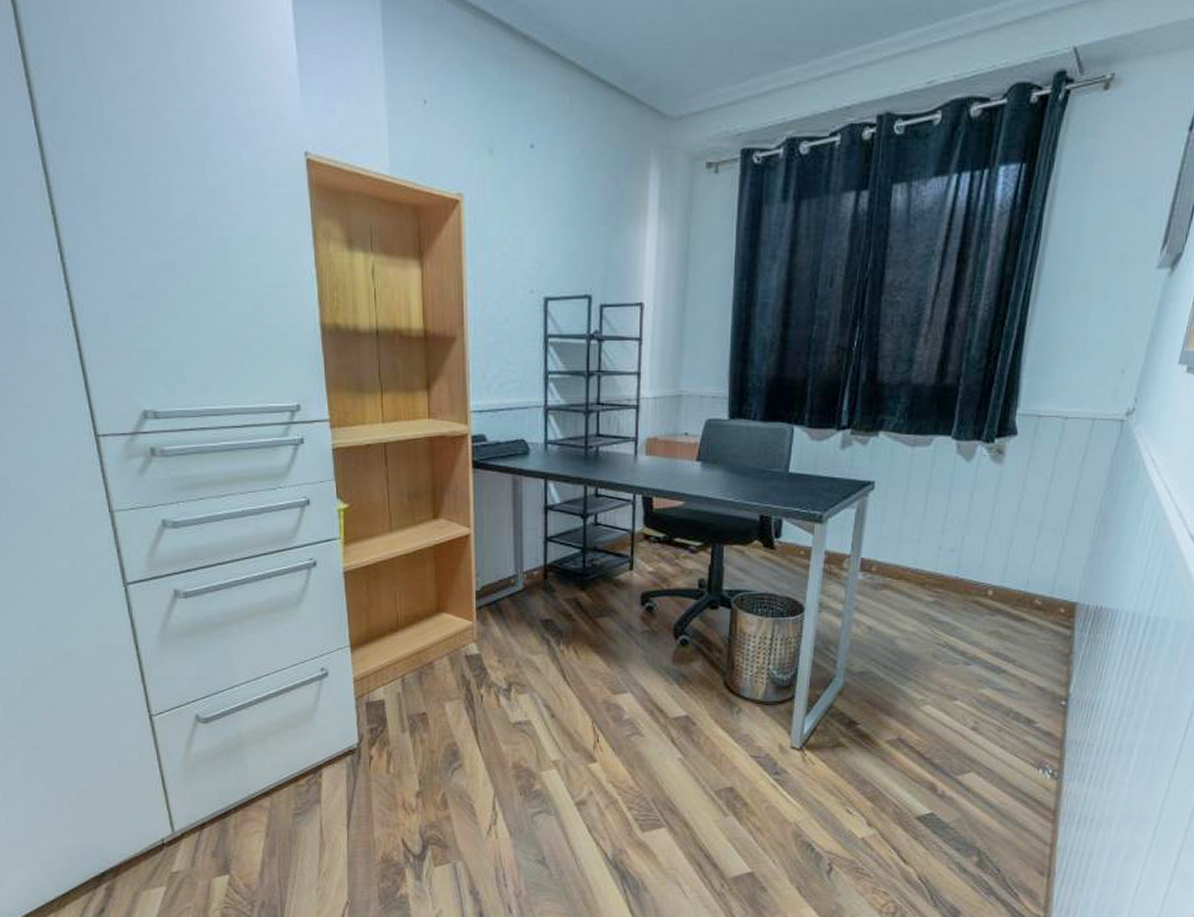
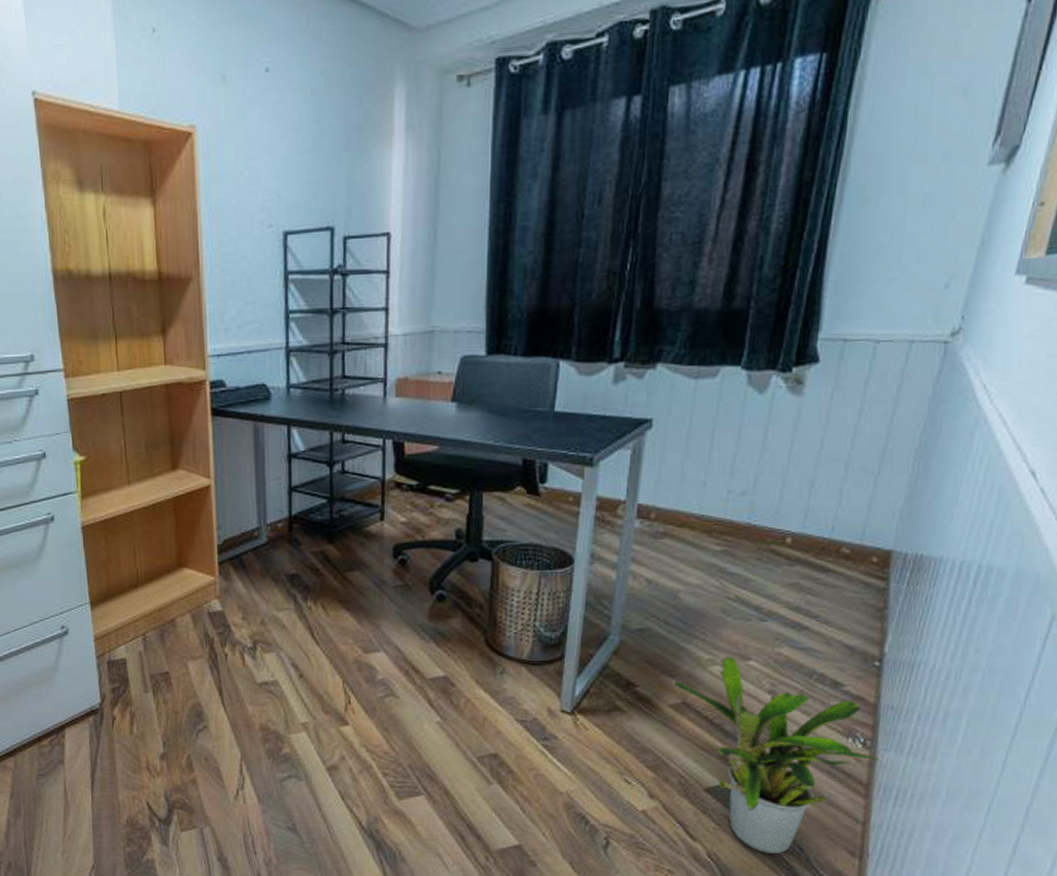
potted plant: none [890,696,1067,876] -> present [673,655,882,855]

